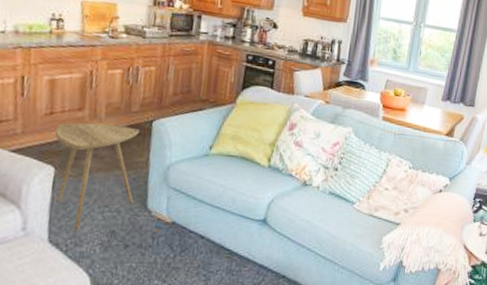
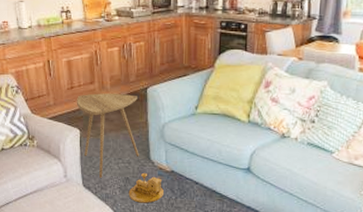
toy train: none [112,224,160,264] -> present [128,172,163,203]

